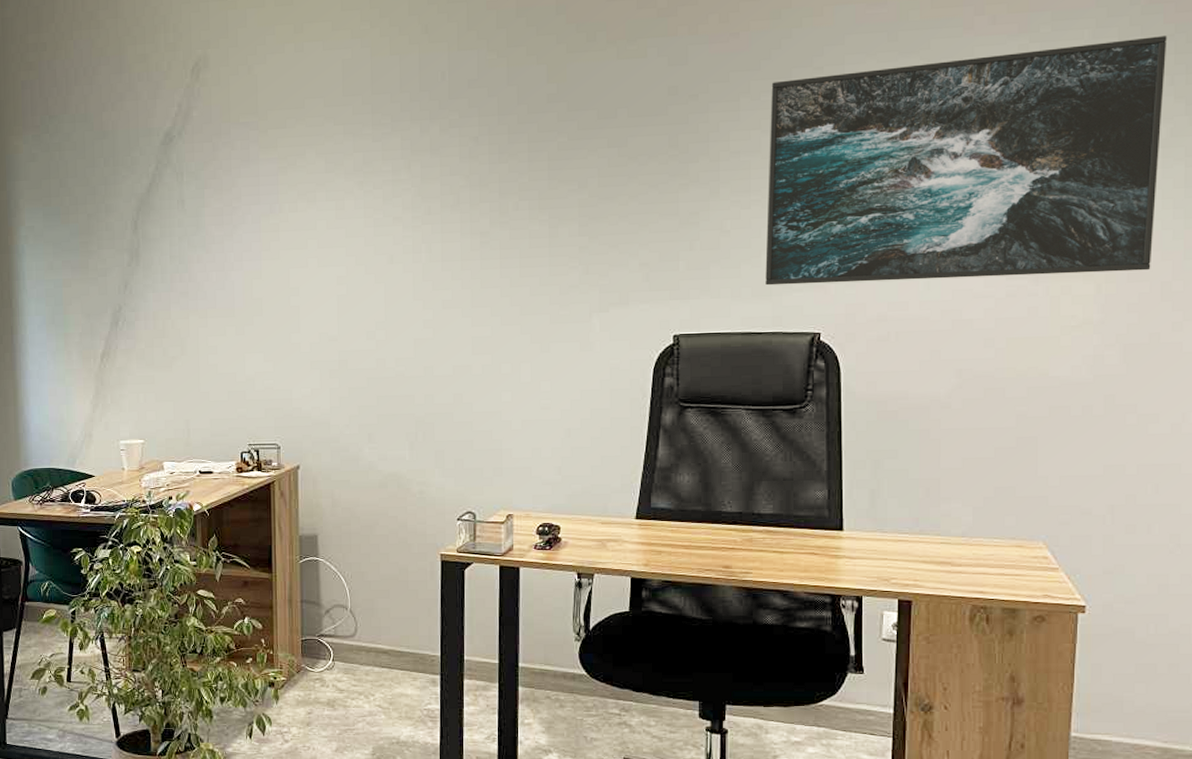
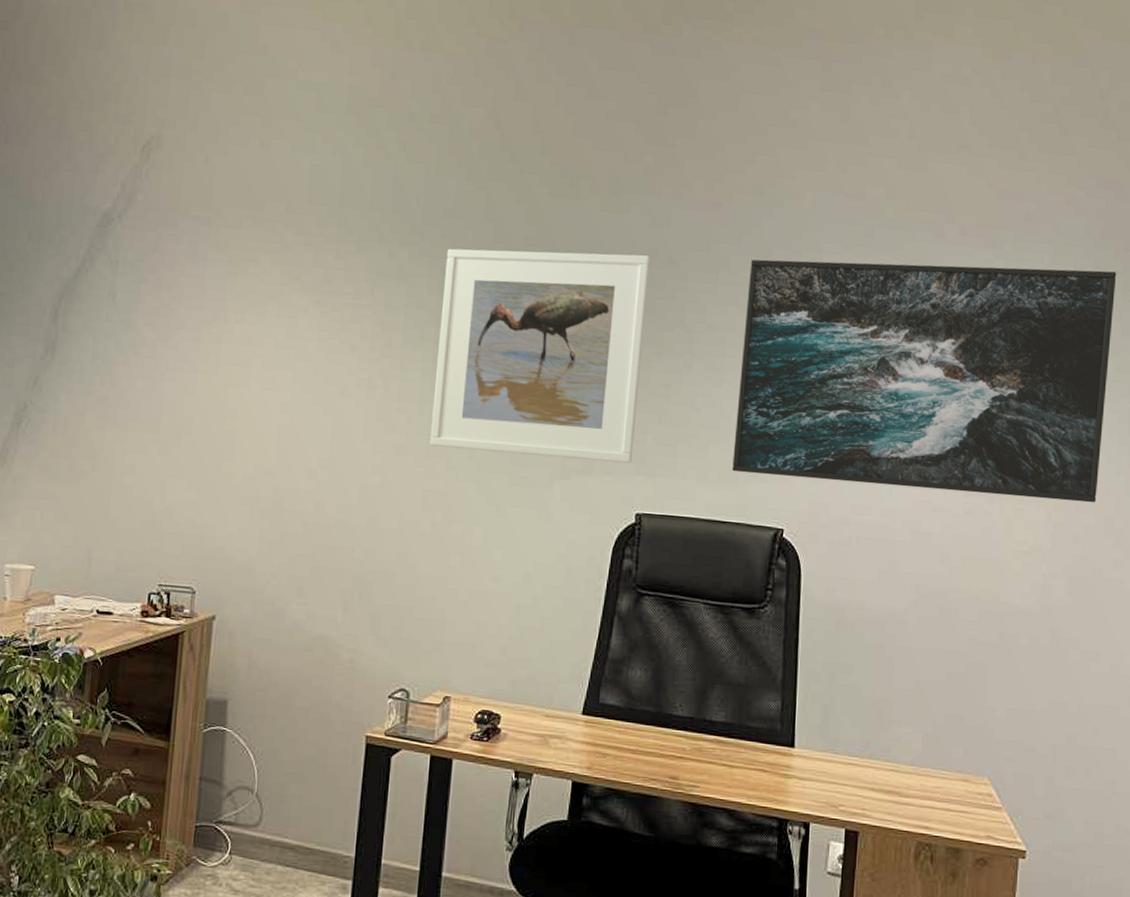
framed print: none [474,93,671,297] -> present [430,248,650,463]

